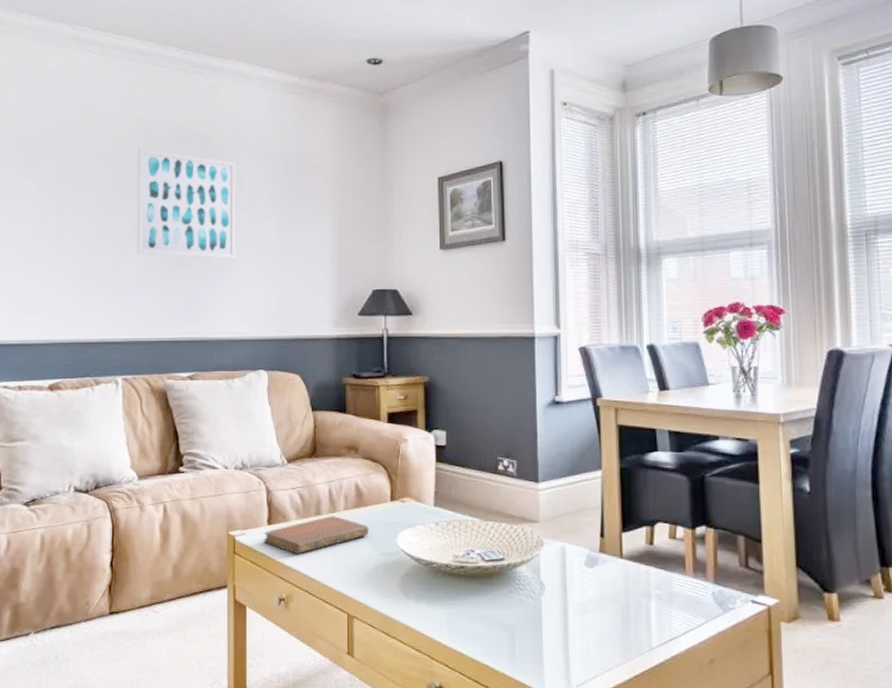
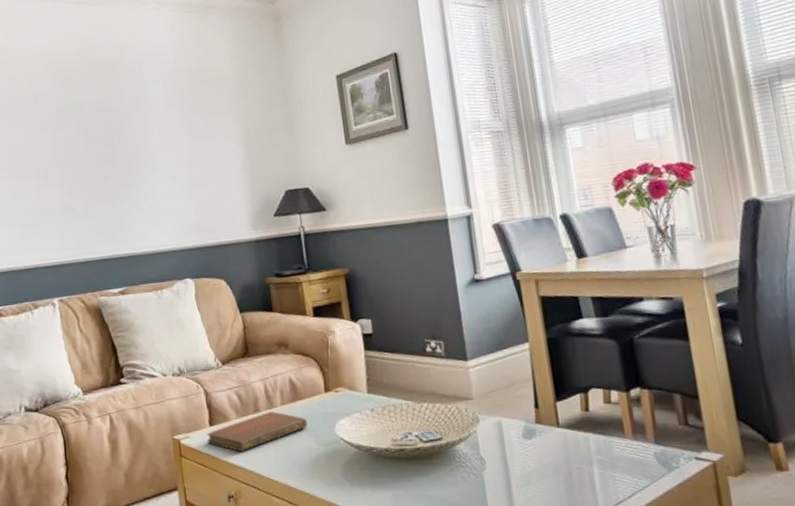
wall art: present [138,148,237,260] -> none [50,81,153,181]

